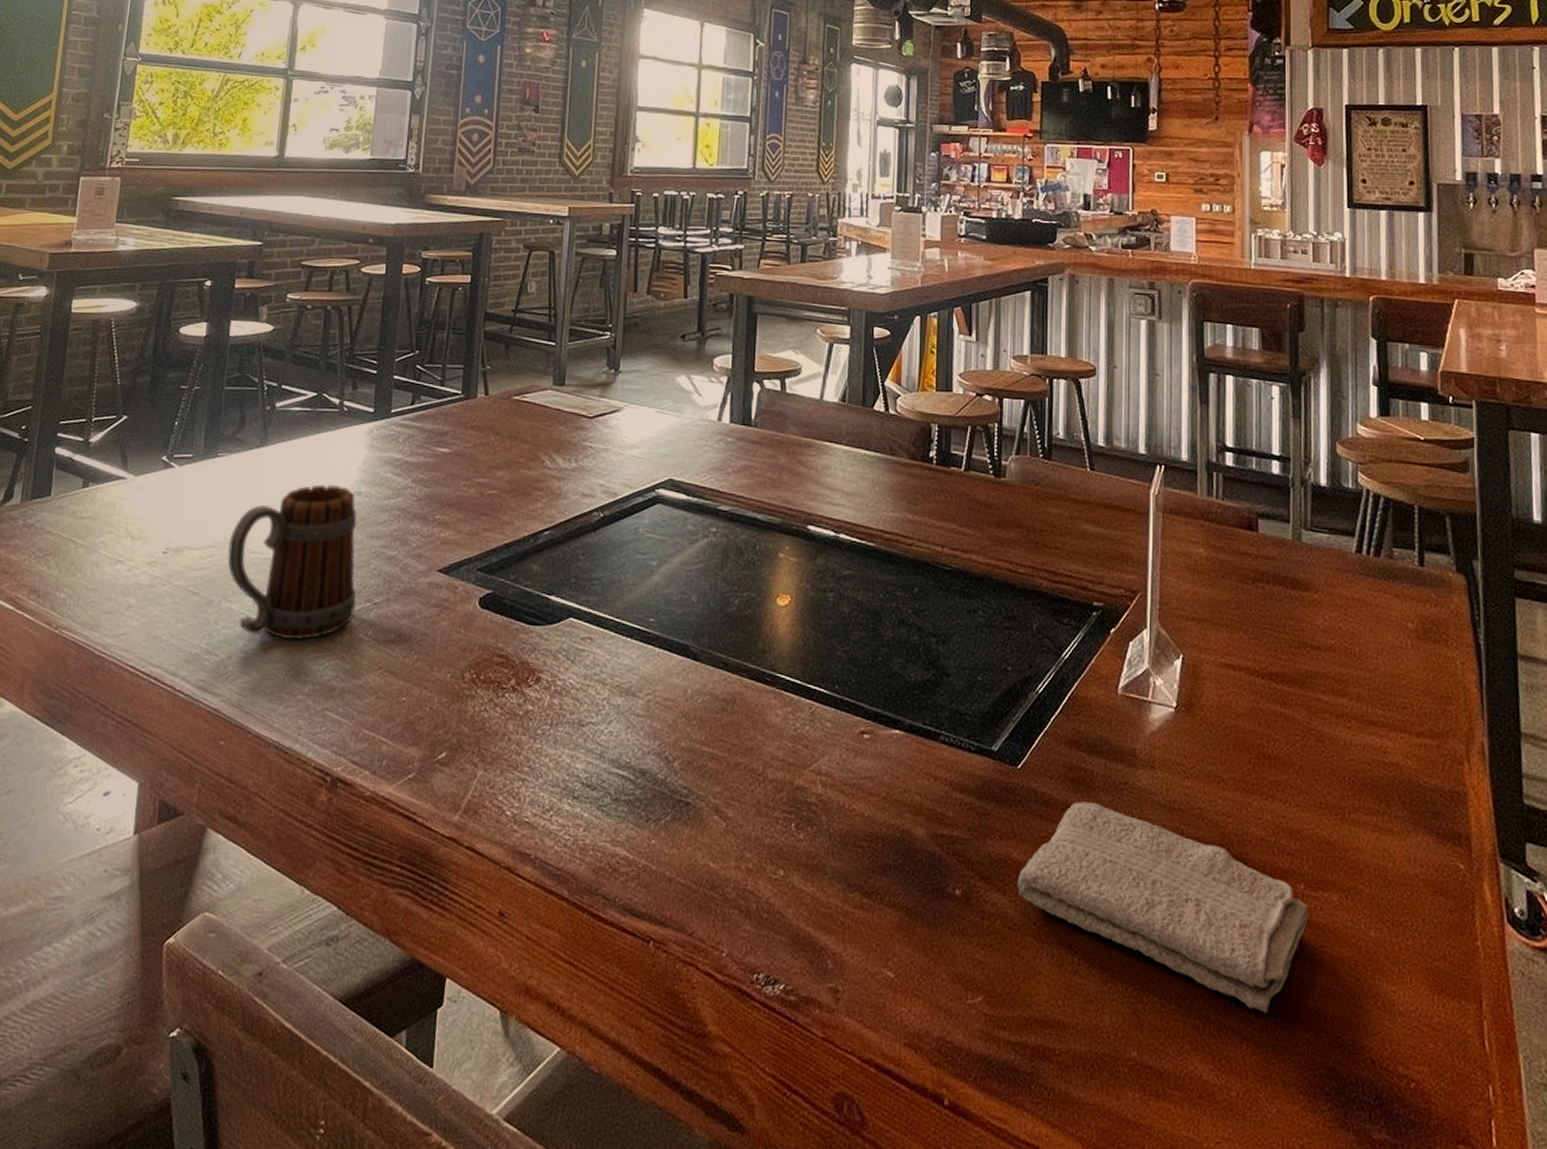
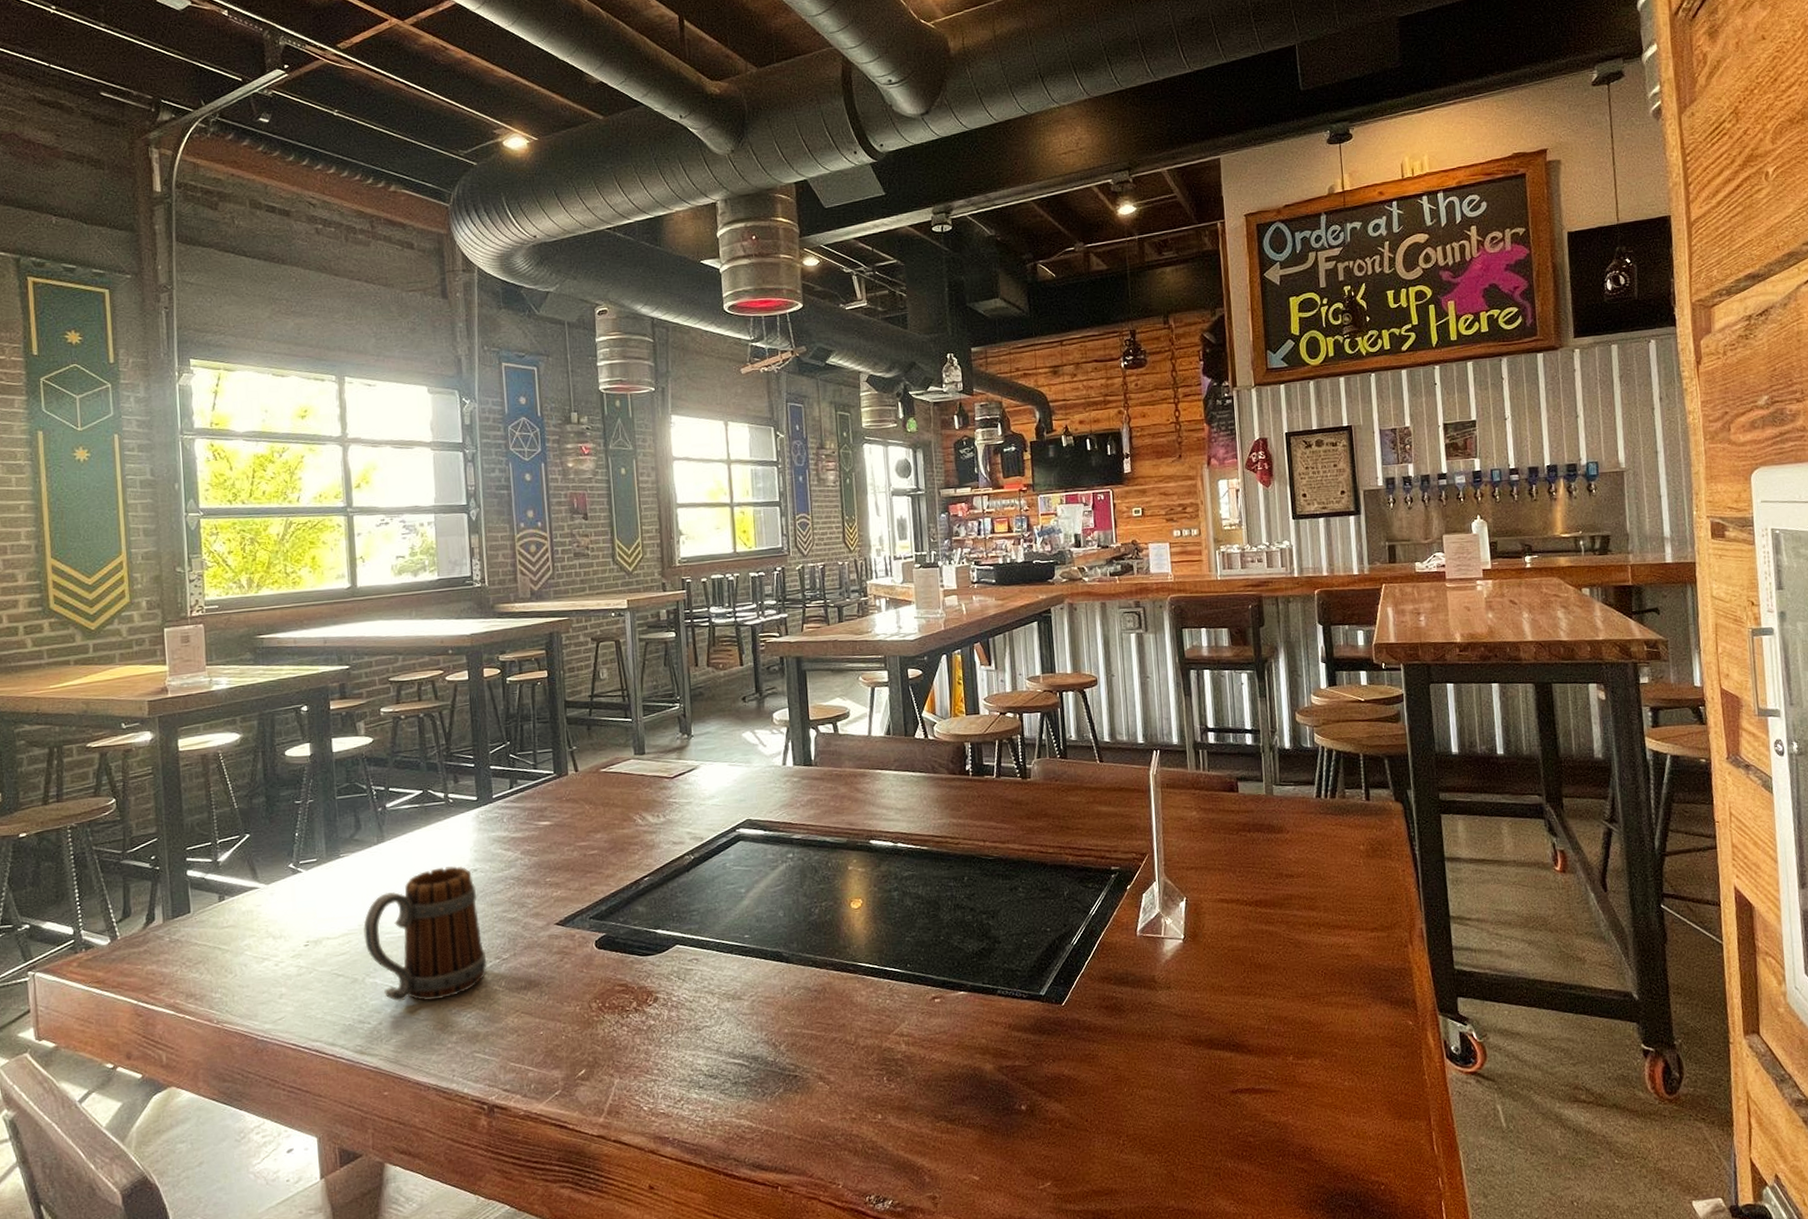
washcloth: present [1017,801,1308,1013] -> none [1070,1022,1297,1156]

